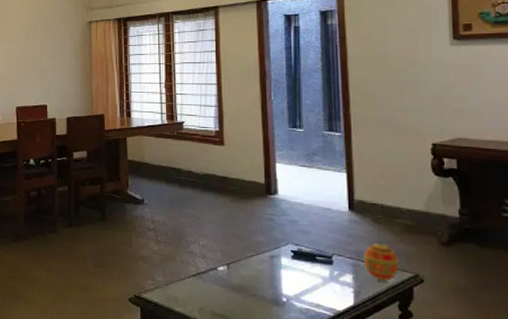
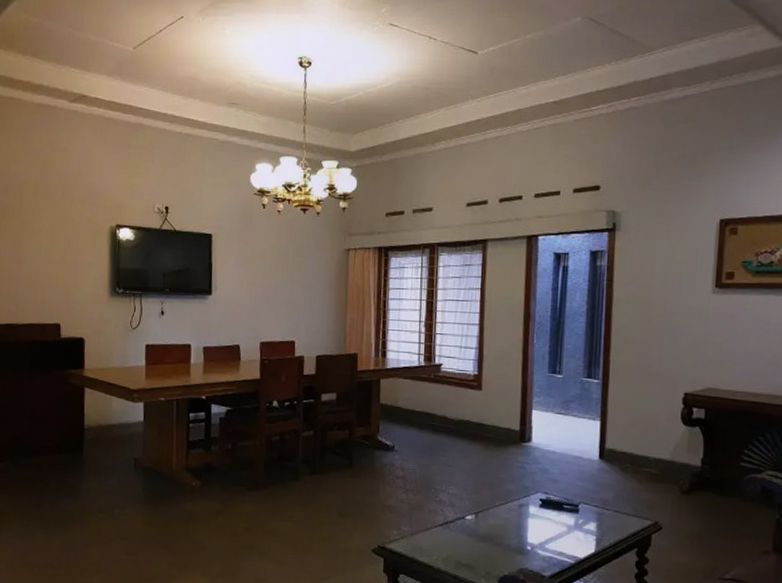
decorative egg: present [363,241,400,282] -> none [608,490,642,530]

